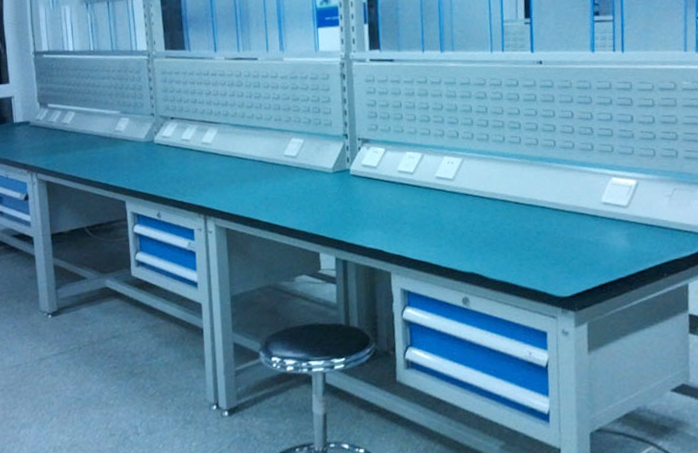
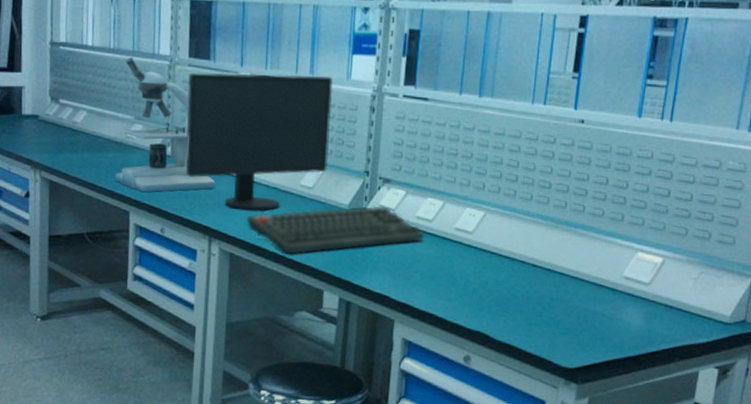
microscope: none [106,56,204,181] -> present [115,56,216,193]
computer monitor: none [166,51,308,186] -> present [186,72,334,212]
computer keyboard: none [237,165,409,222] -> present [246,205,425,254]

